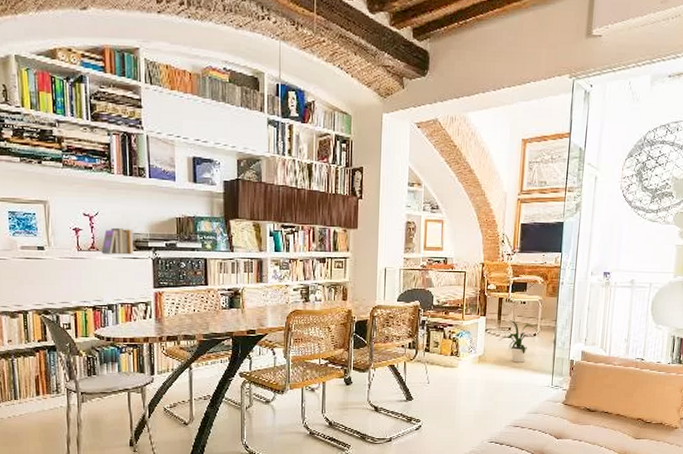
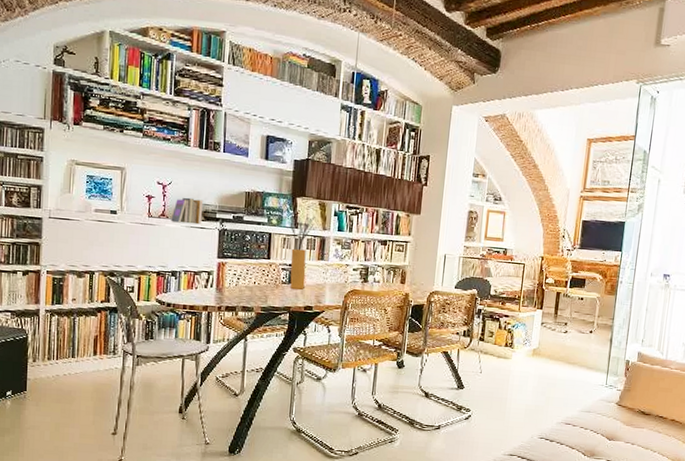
vase: none [225,236,250,315] -> present [290,214,315,291]
house plant: present [498,320,538,363] -> none [554,315,594,359]

